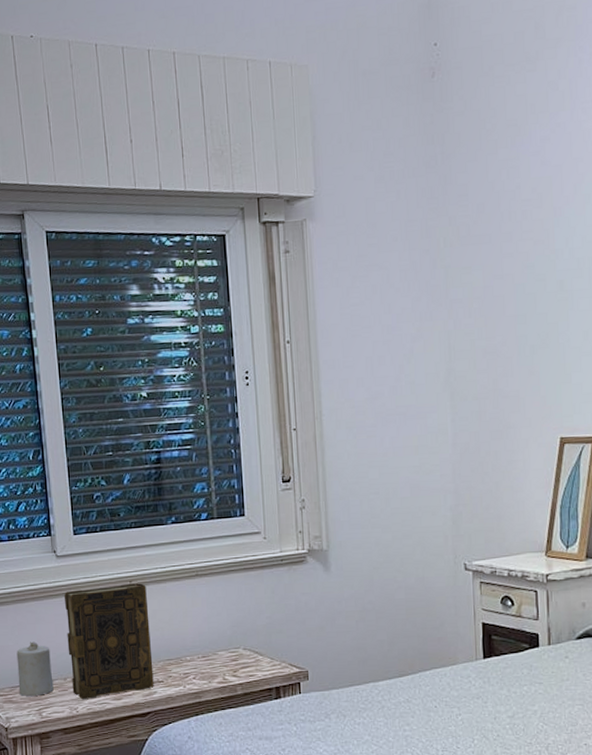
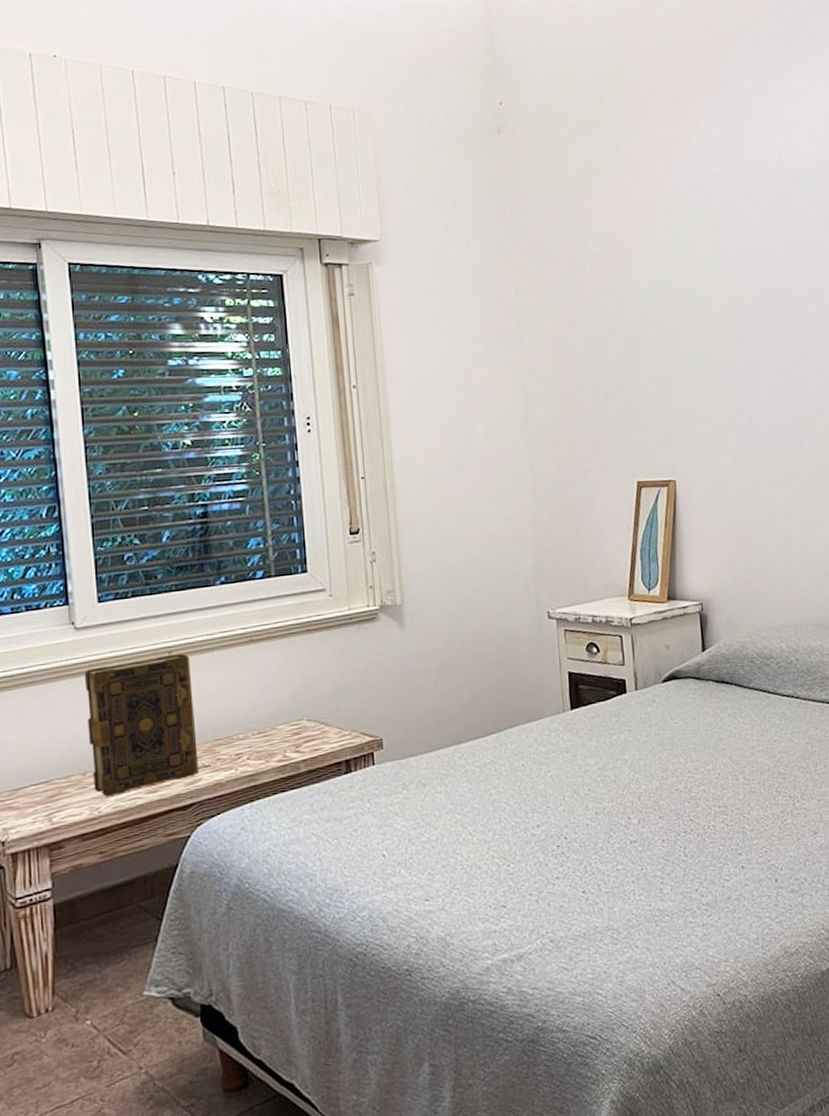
candle: present [16,641,54,696] -> none [19,732,69,800]

